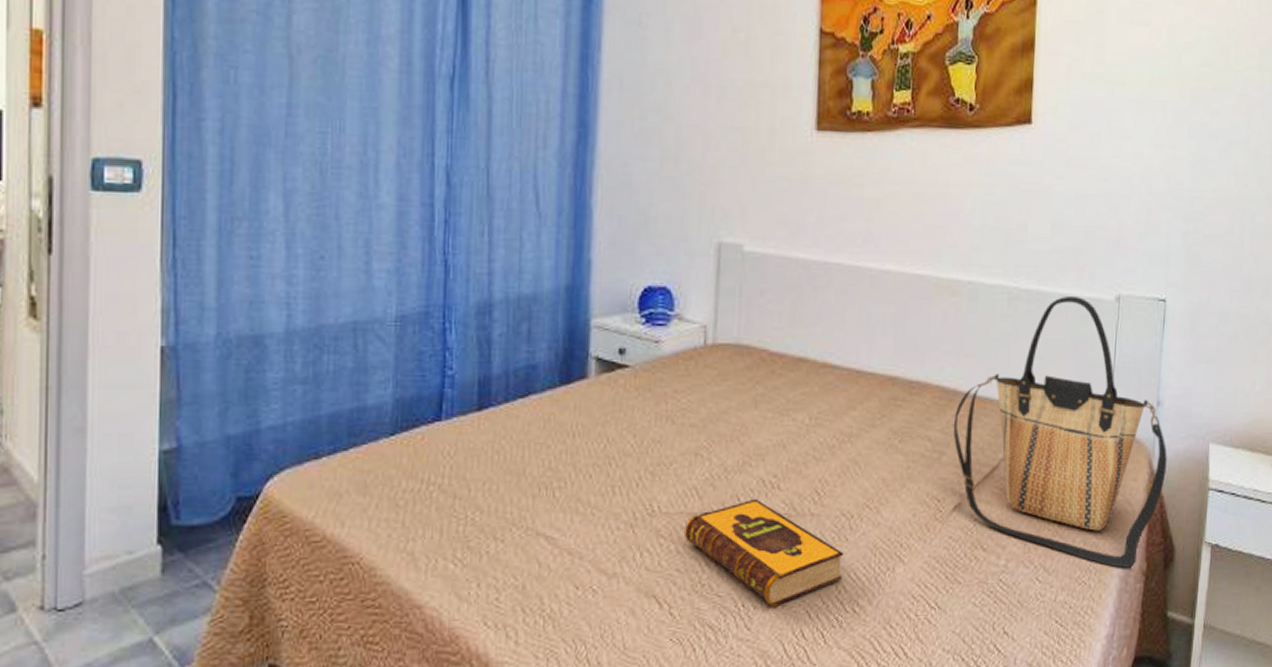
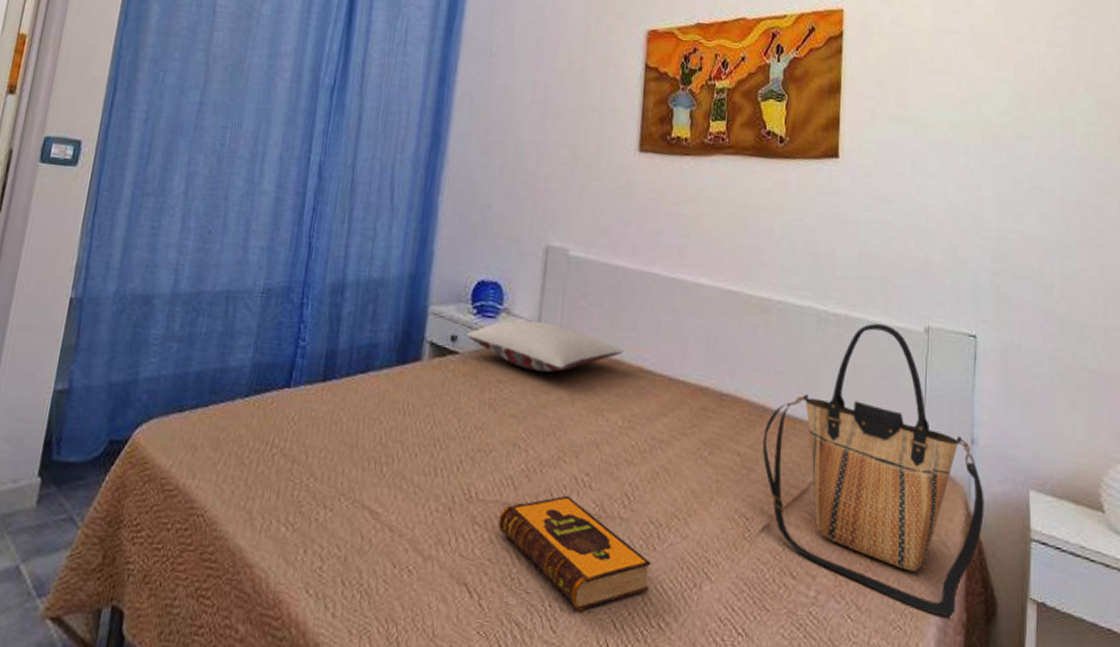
pillow: none [636,324,808,377] -> present [467,320,624,372]

